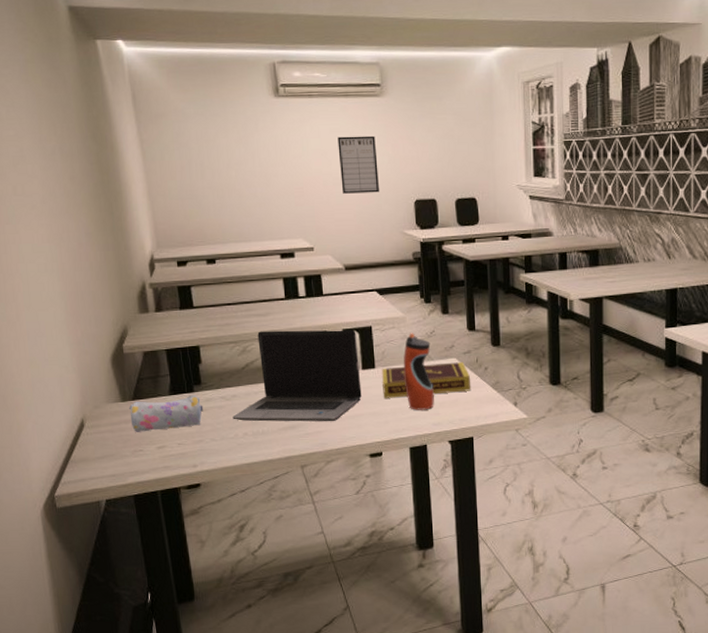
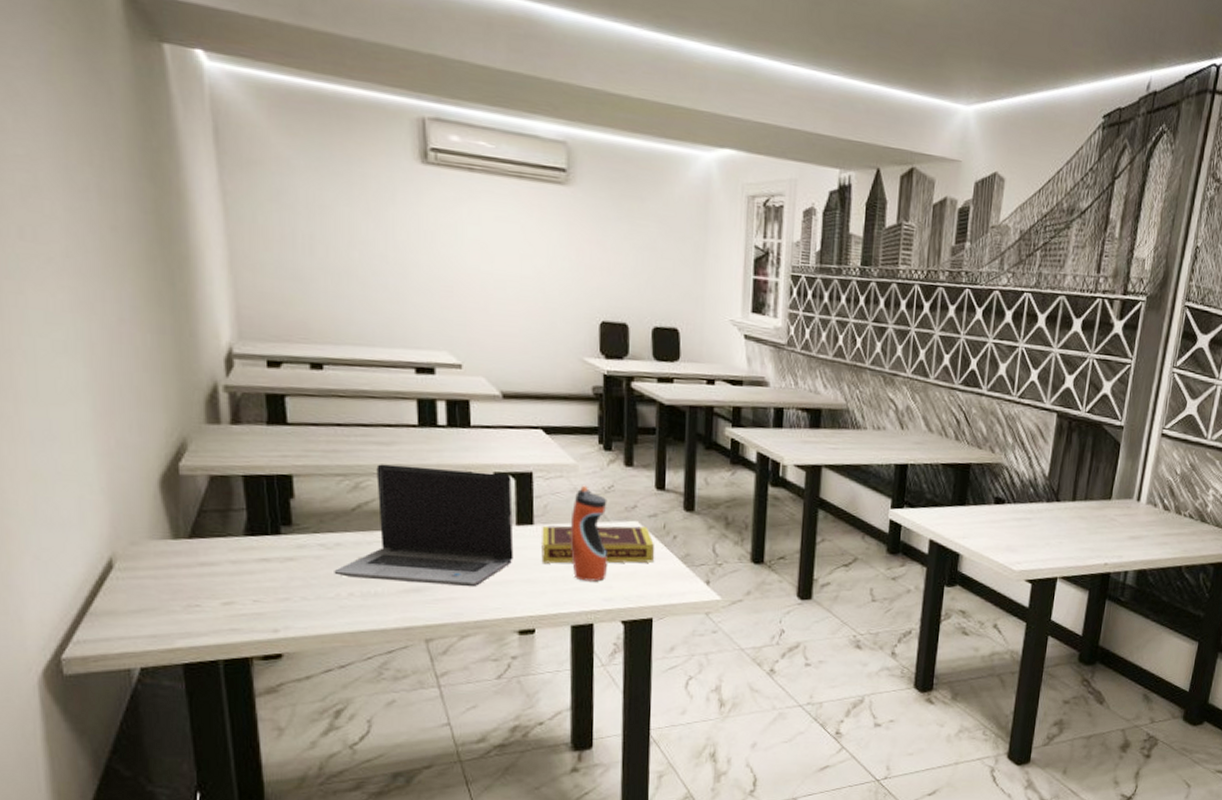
pencil case: present [128,395,204,432] -> none [182,537,293,582]
writing board: present [337,135,379,194] -> none [504,227,556,306]

